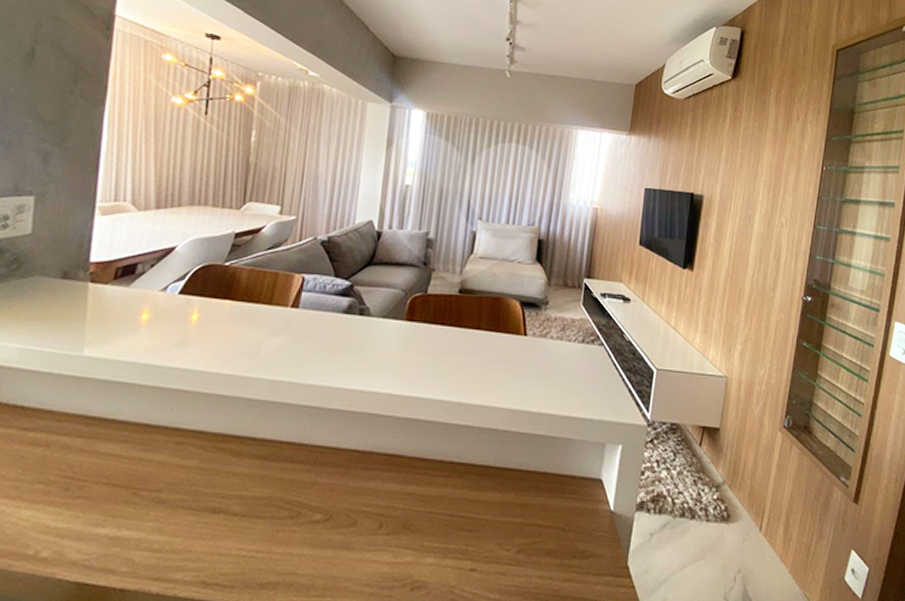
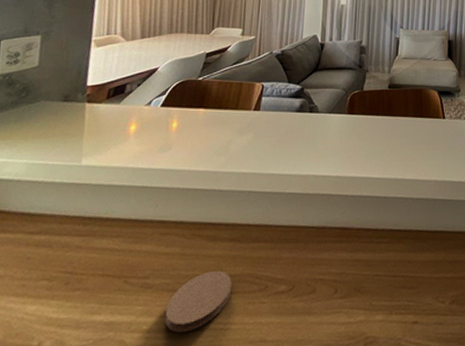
coaster: none [179,490,258,557] -> present [164,270,232,333]

